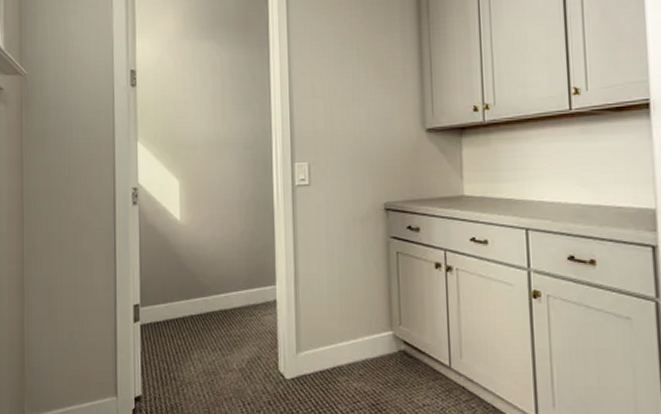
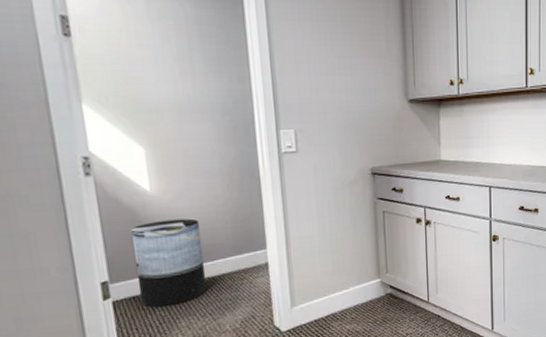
trash can: none [161,248,219,336] -> present [130,218,207,308]

